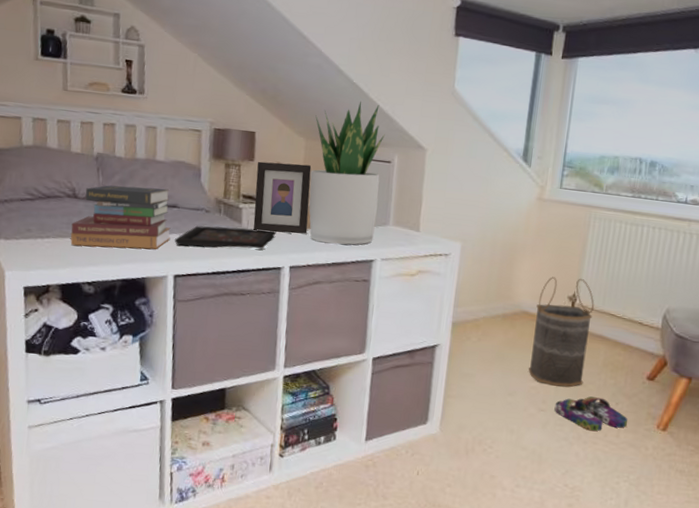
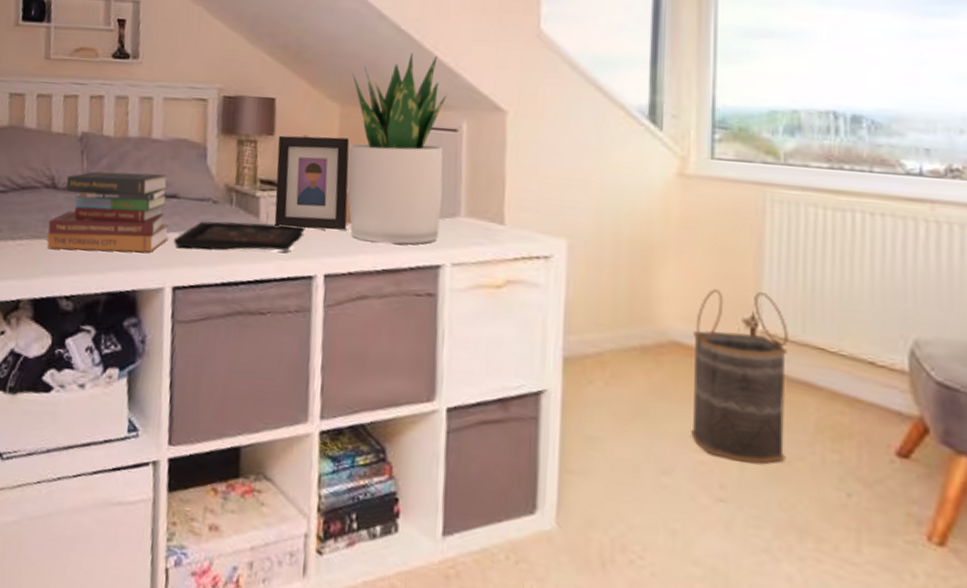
slippers: present [554,396,628,431] -> none [741,480,872,540]

